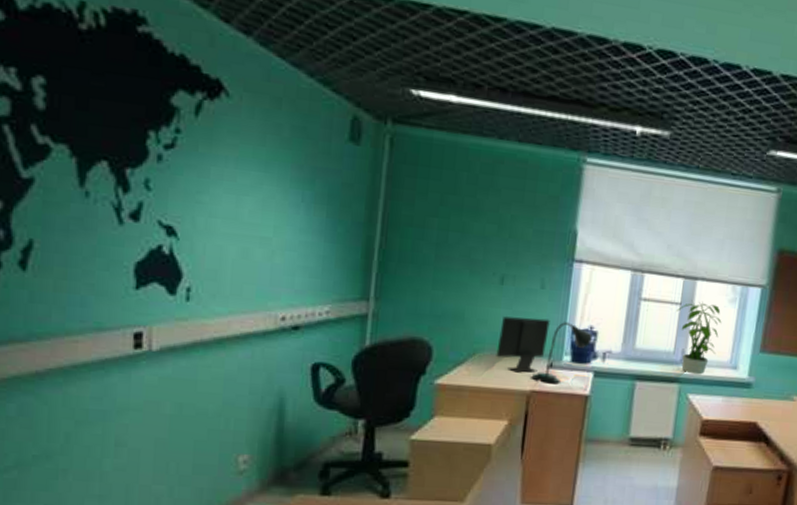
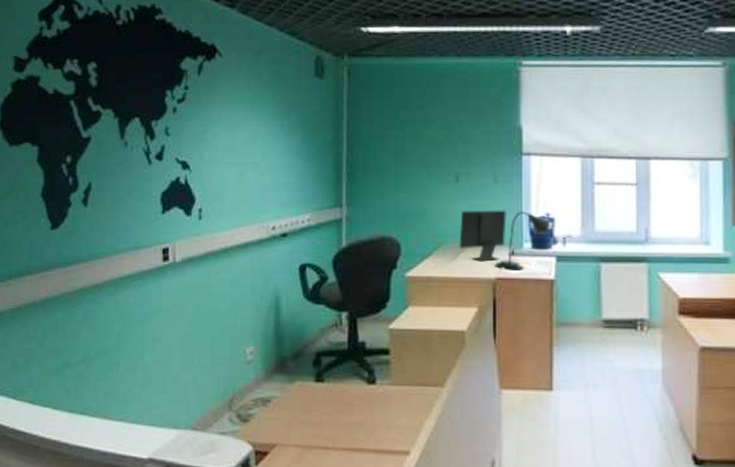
potted plant: present [676,300,722,375] -> none [633,179,684,253]

